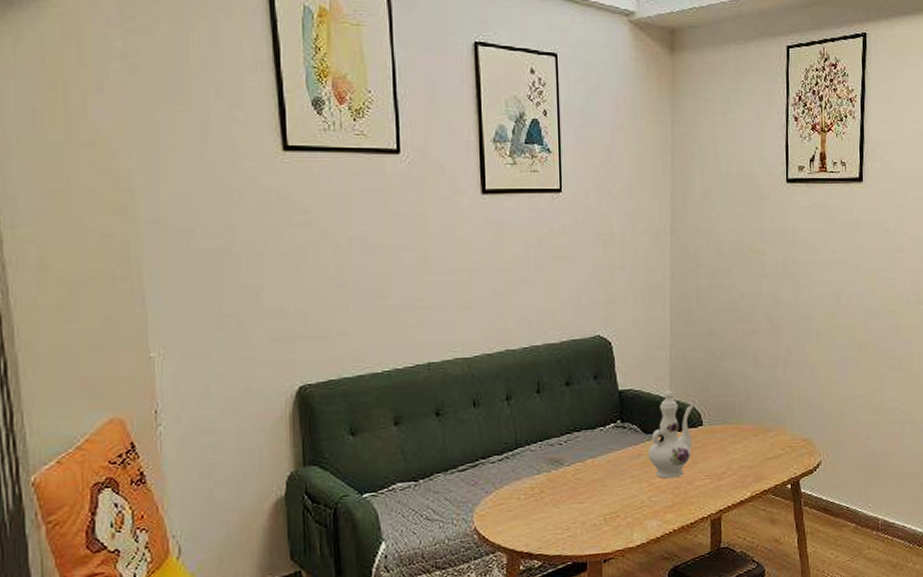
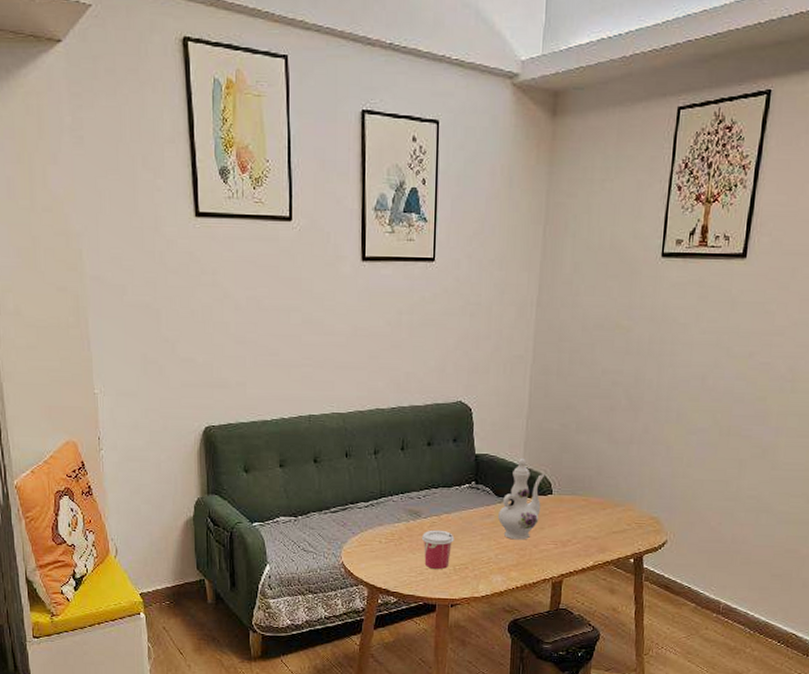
cup: none [565,477,603,522] -> present [421,529,455,569]

